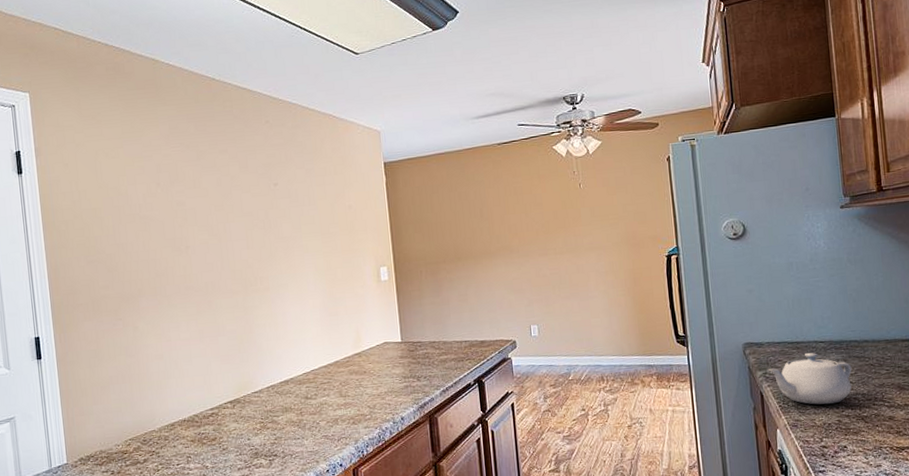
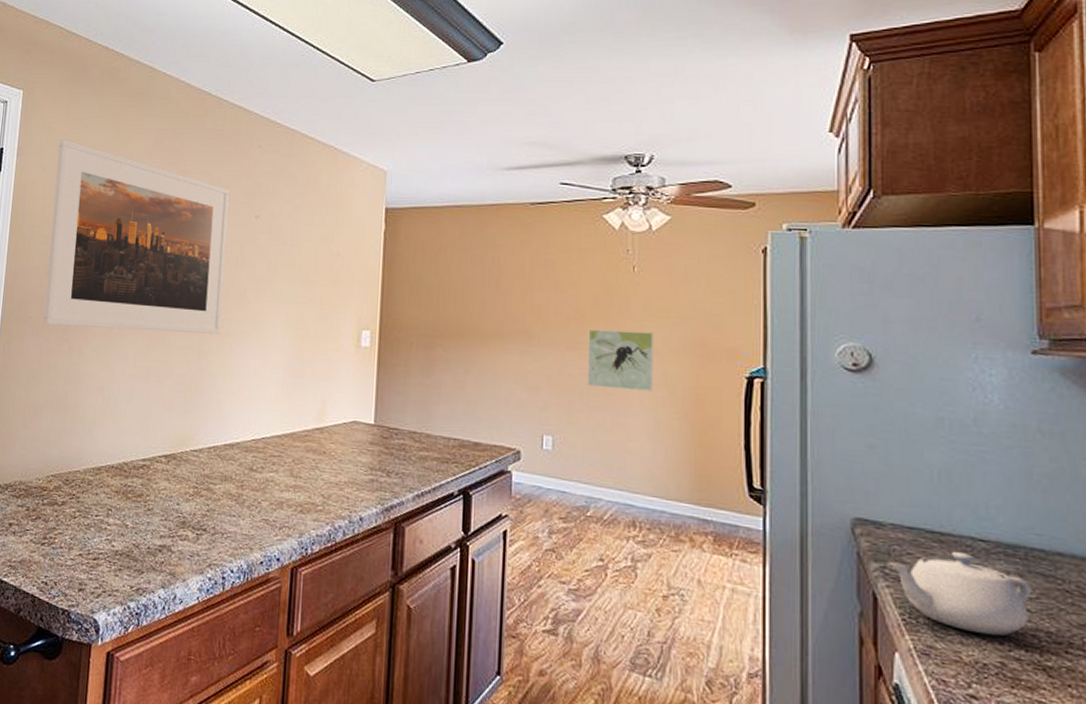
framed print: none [76,136,260,309] -> present [44,139,229,334]
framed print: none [553,233,604,282] -> present [587,329,655,392]

